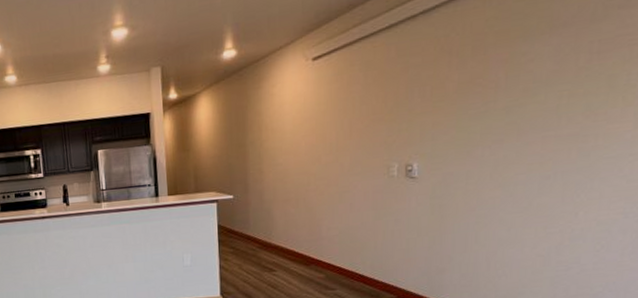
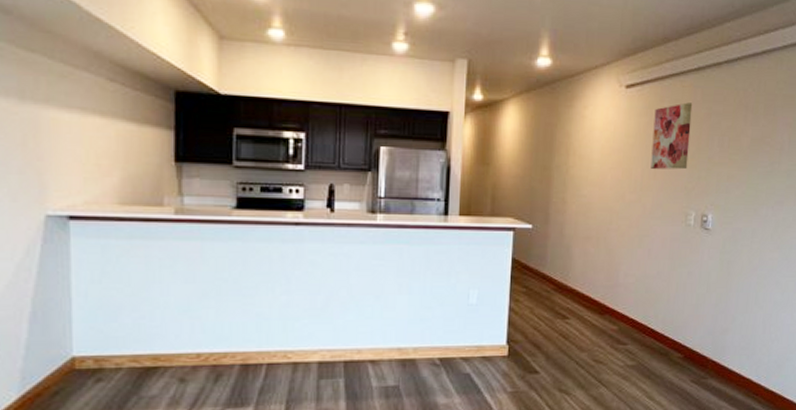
wall art: none [345,61,387,130] -> present [650,102,693,170]

